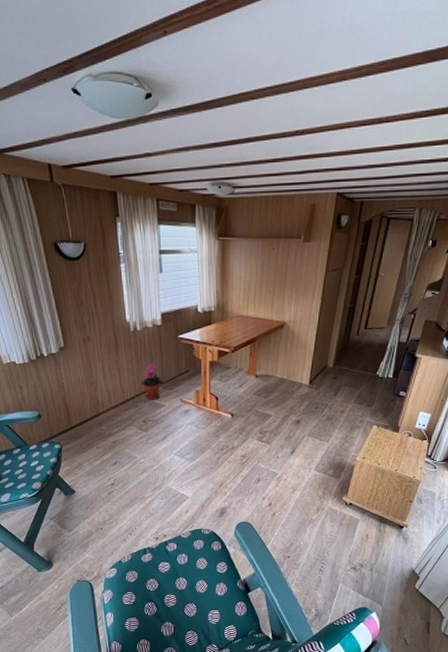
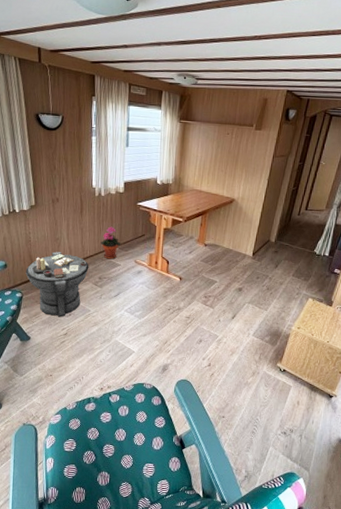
side table: none [62,396,131,467] -> present [25,252,89,317]

